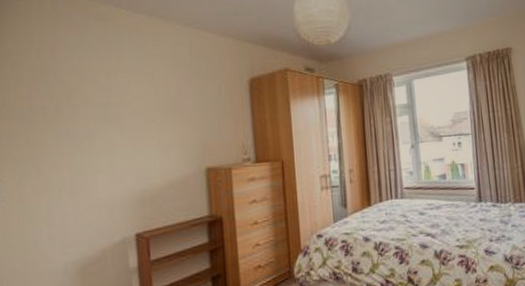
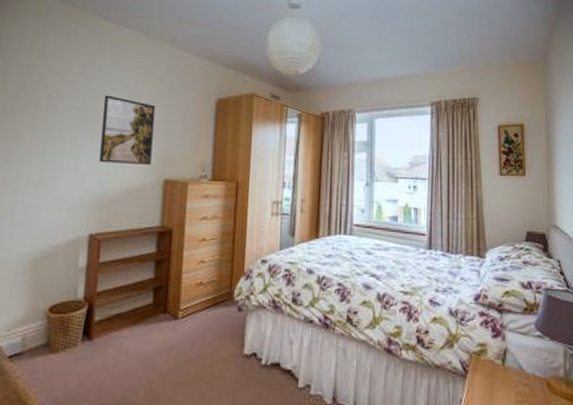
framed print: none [129,87,190,159] -> present [99,95,156,165]

